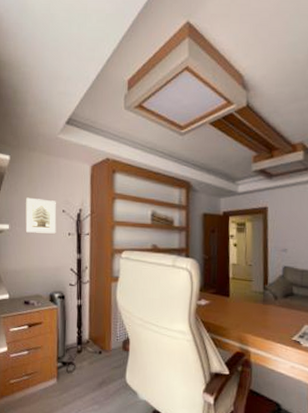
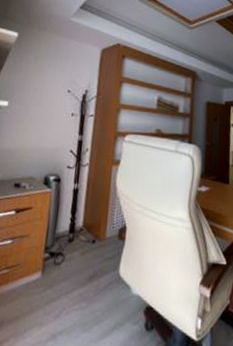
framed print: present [25,197,57,234] -> none [25,75,62,113]

